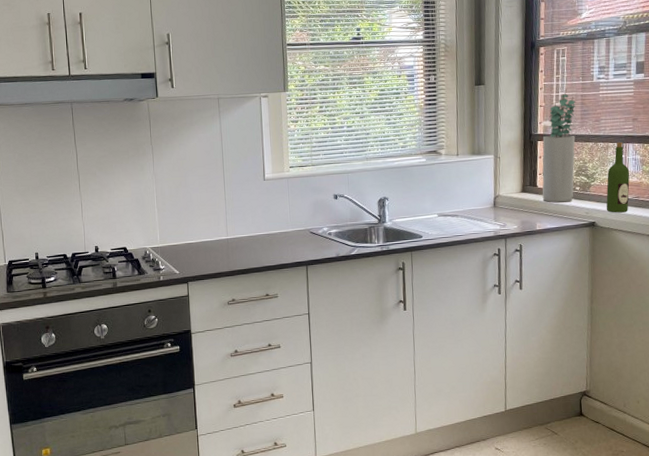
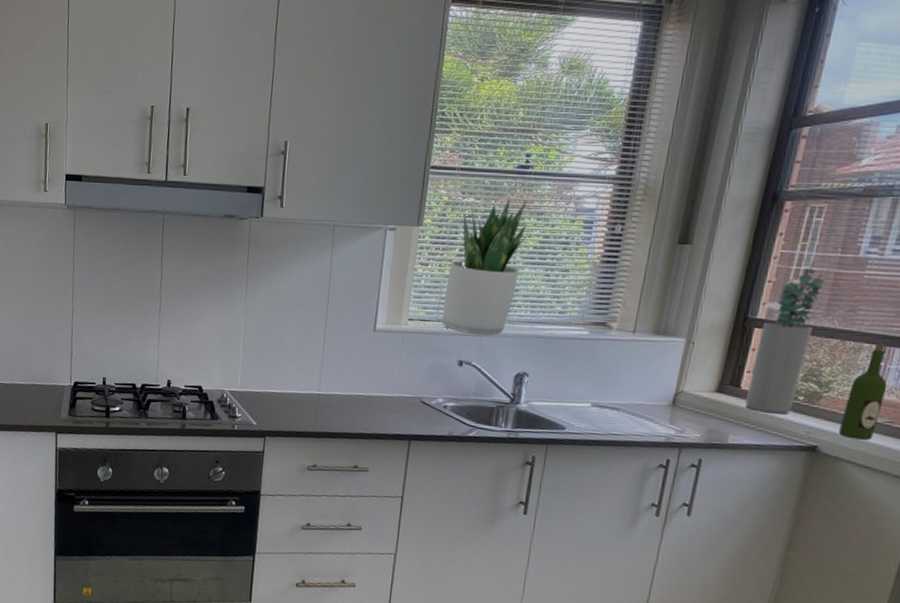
planter: none [314,64,369,173] -> present [442,199,529,336]

